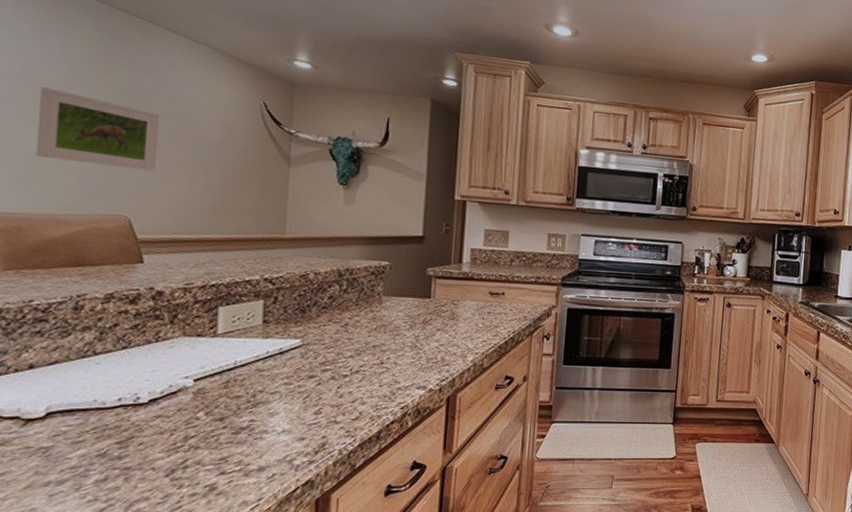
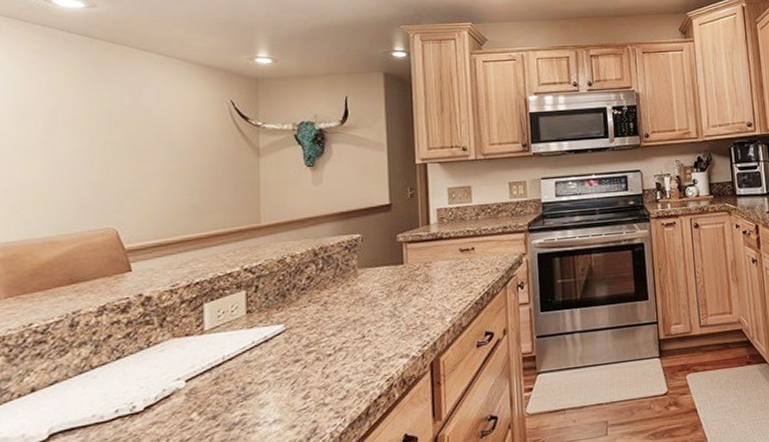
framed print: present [35,87,161,171] -> none [29,120,139,186]

